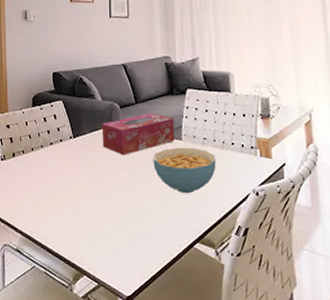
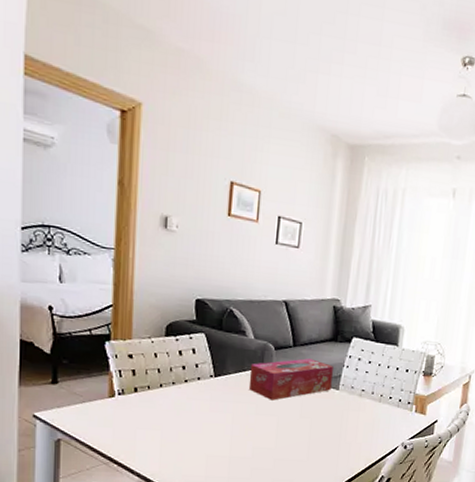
cereal bowl: present [153,147,216,193] -> none [304,396,371,443]

